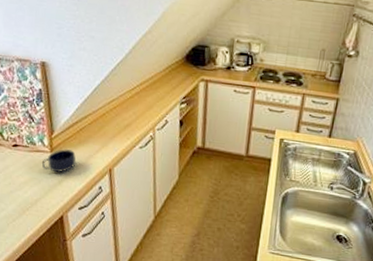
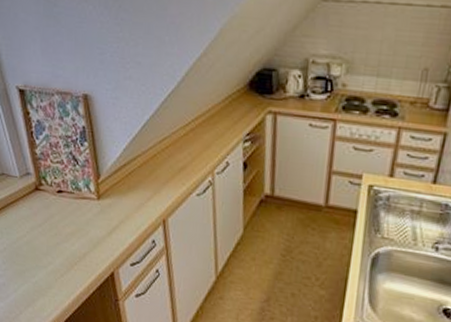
mug: present [41,149,76,173] -> none [88,196,126,223]

